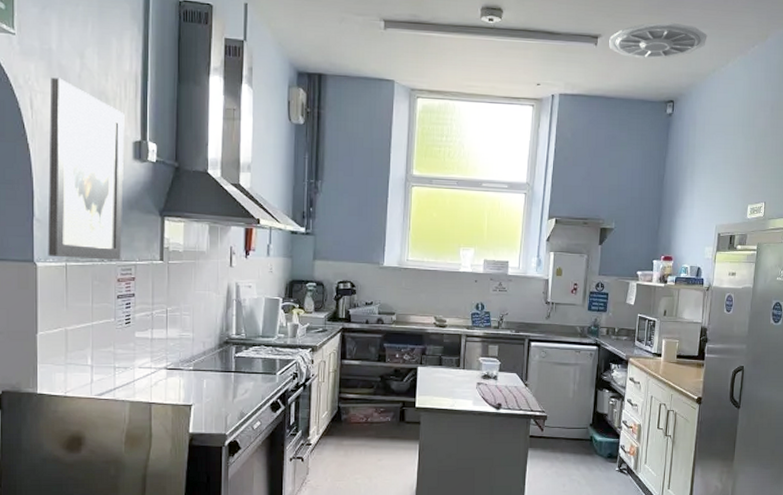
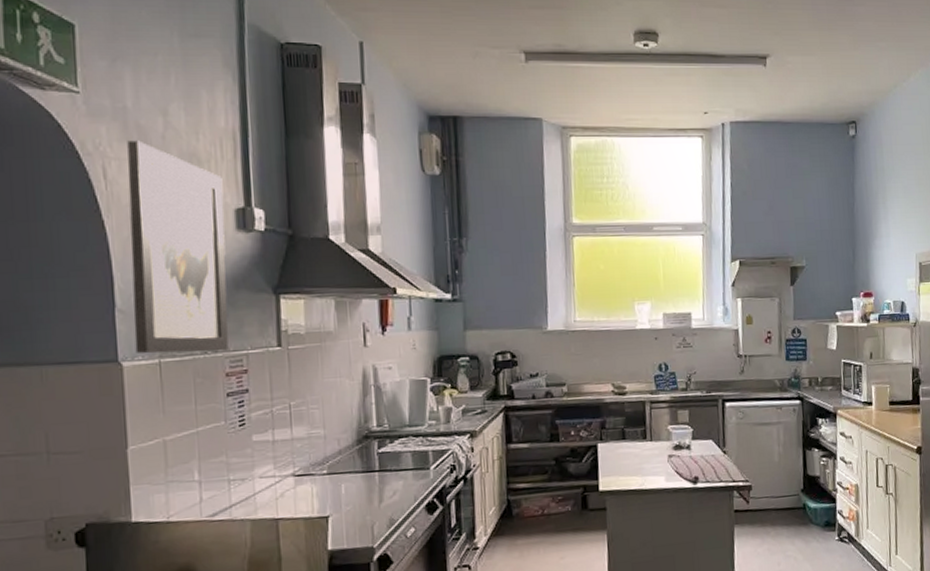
ceiling vent: present [609,22,707,59] -> none [779,37,885,79]

